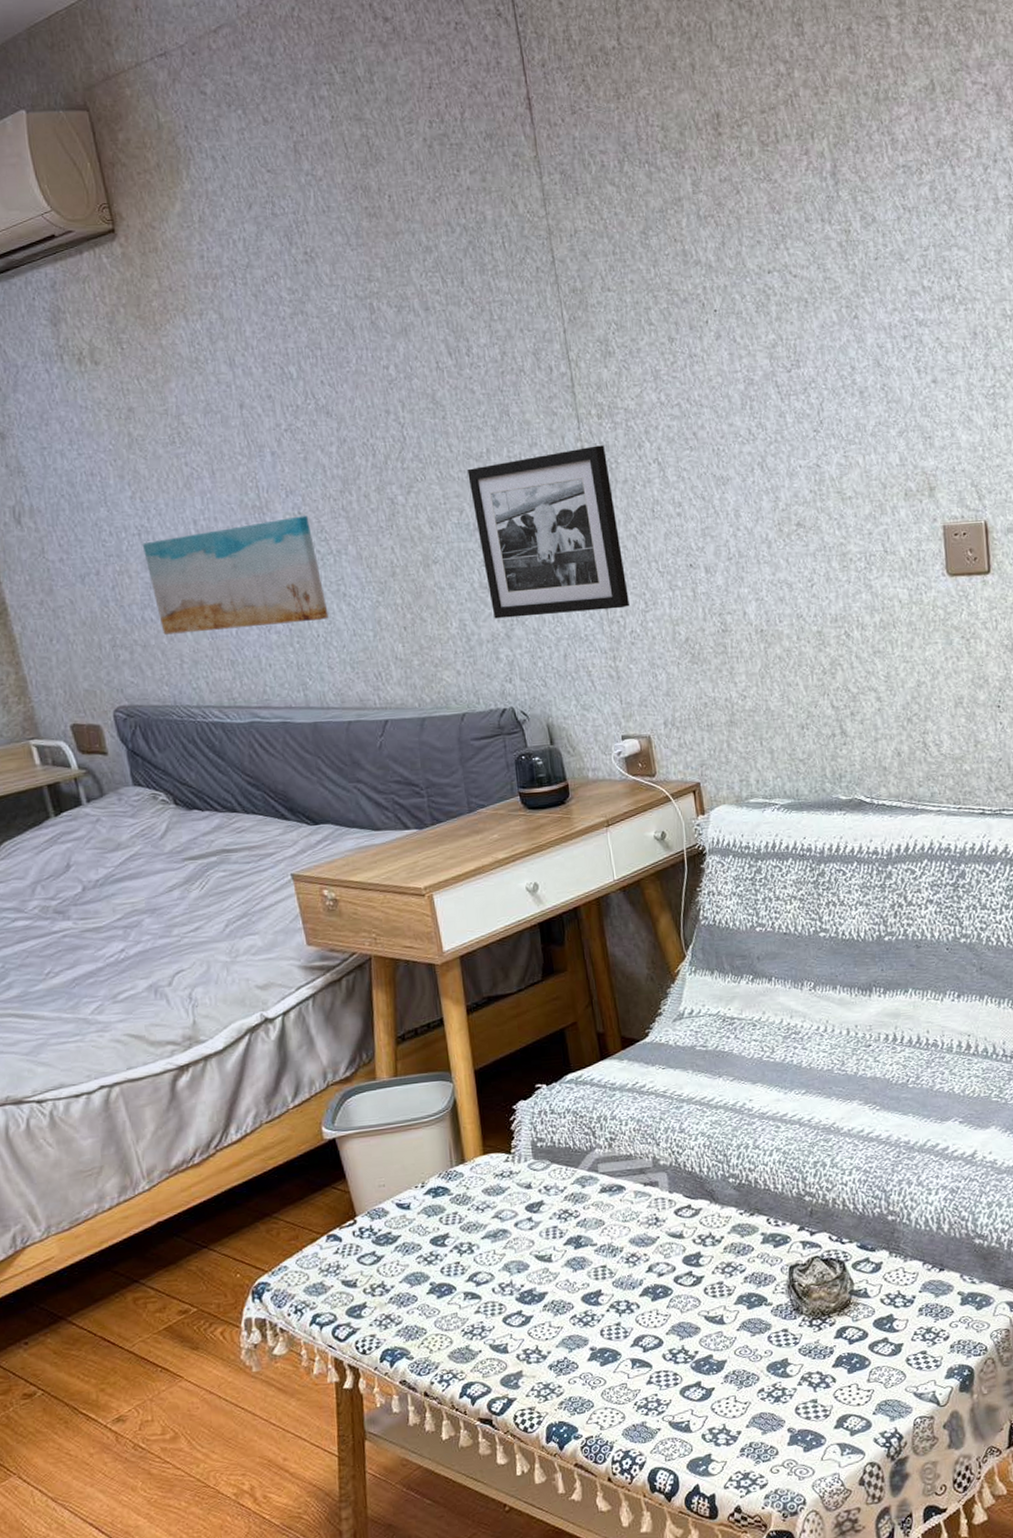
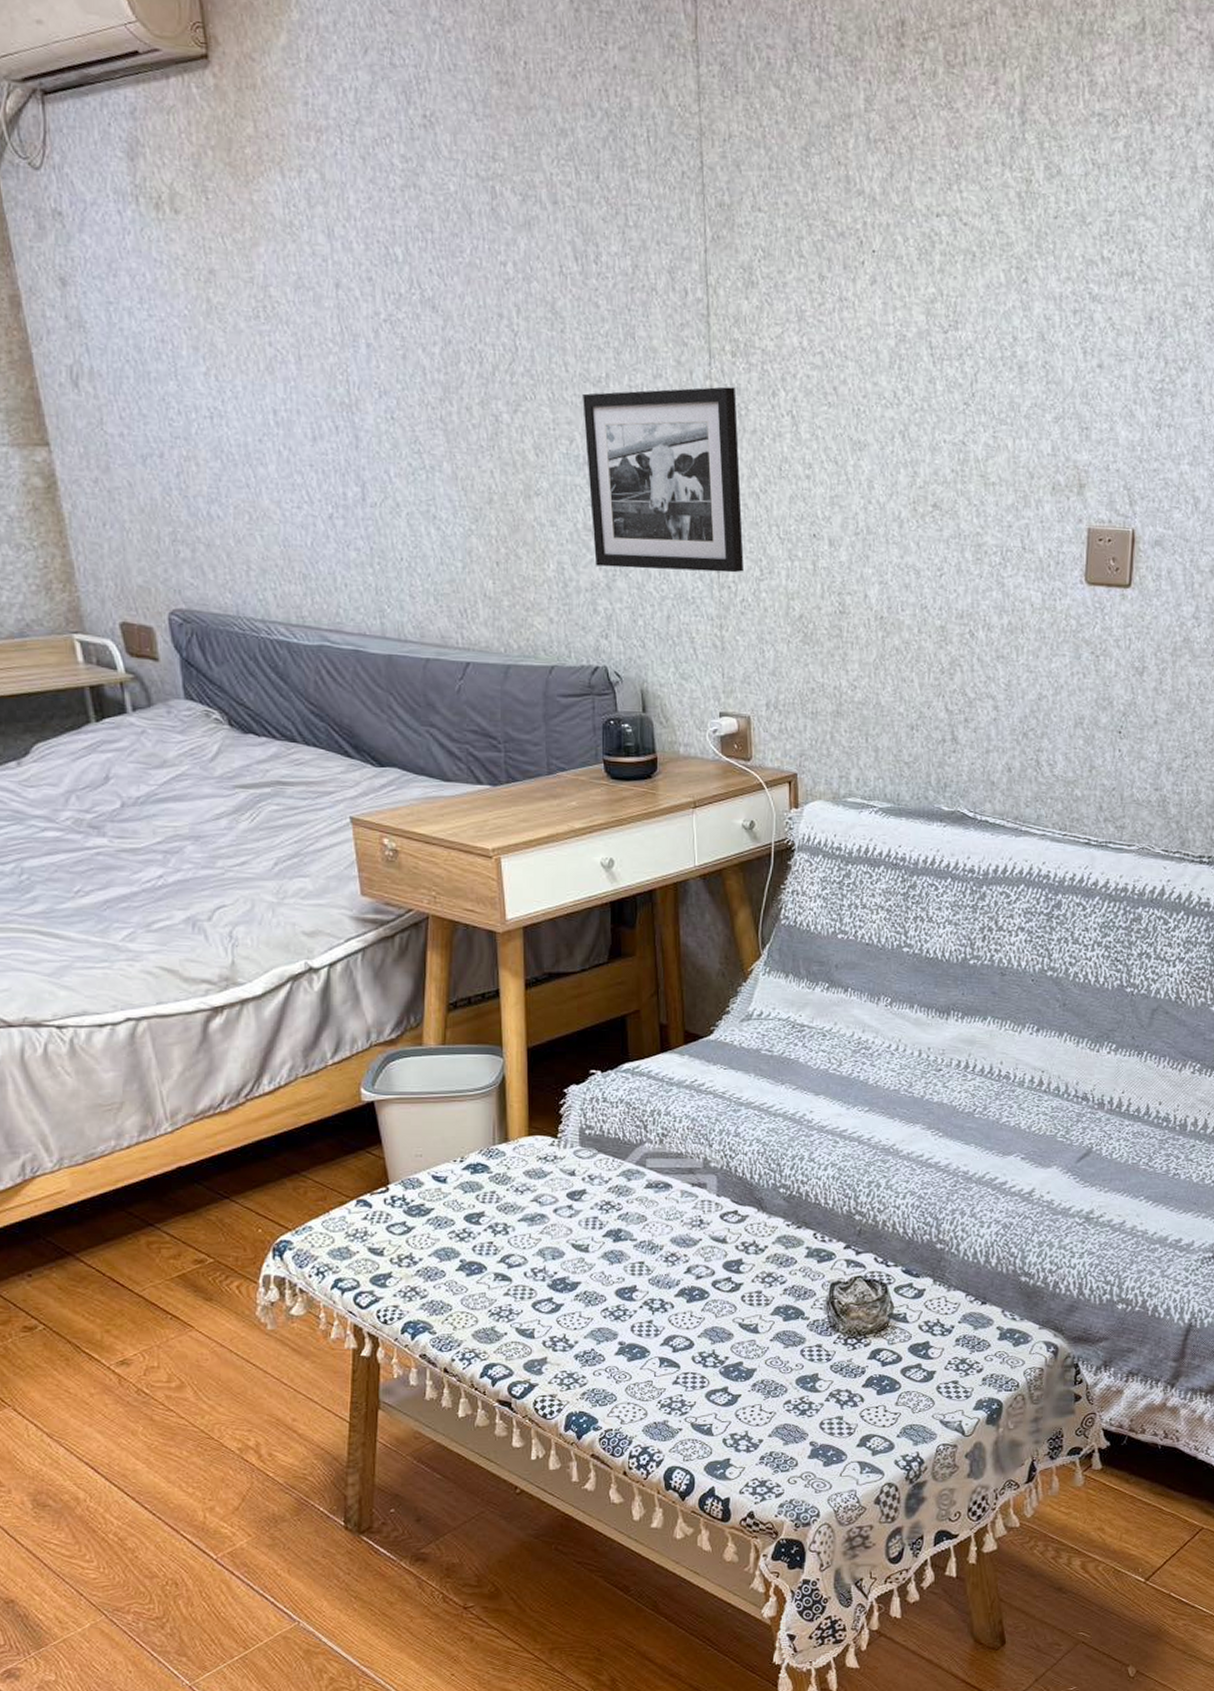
wall art: present [142,515,328,635] -> none [214,421,415,542]

